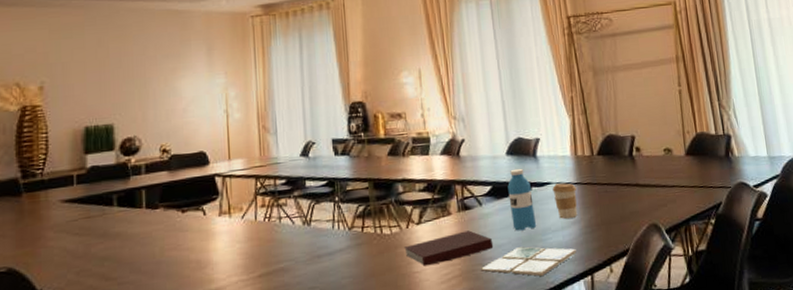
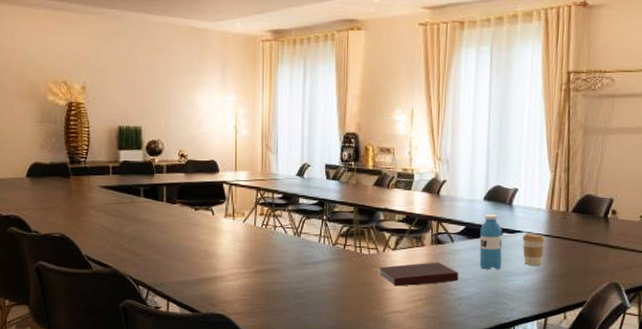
drink coaster: present [481,246,577,276] -> none [445,284,535,311]

